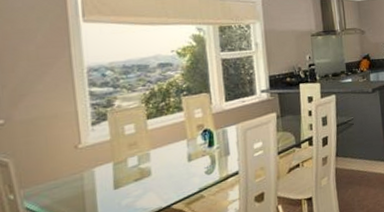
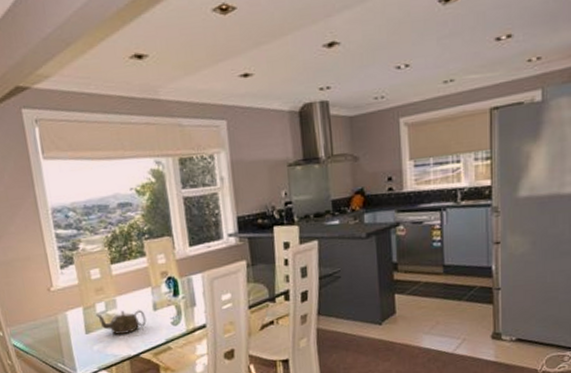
teapot: none [127,161,180,188] -> present [96,310,147,335]

